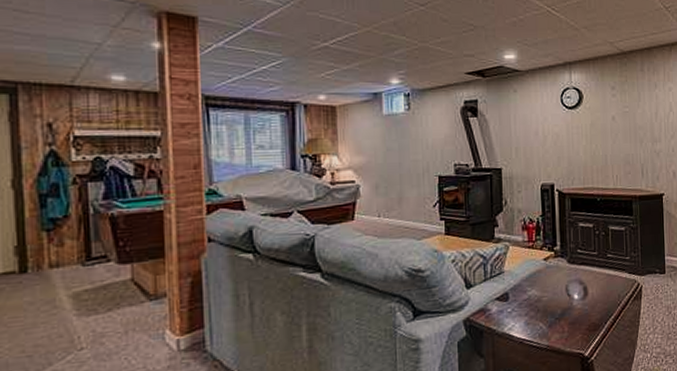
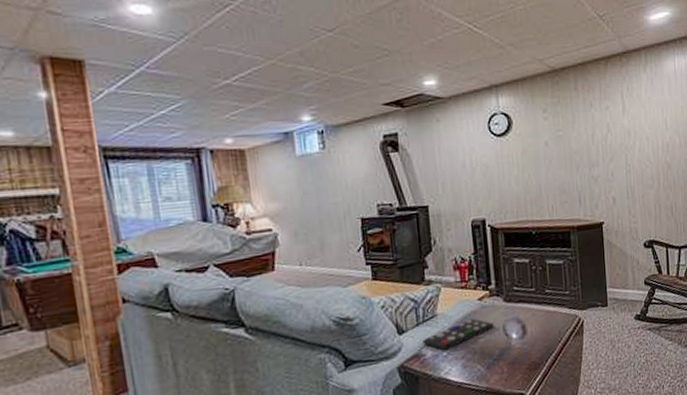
remote control: none [489,278,557,307] -> present [422,318,494,351]

